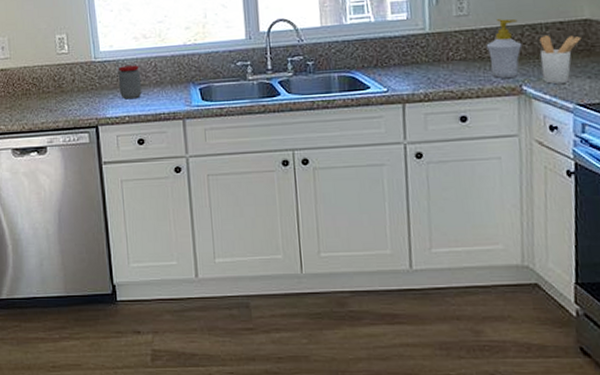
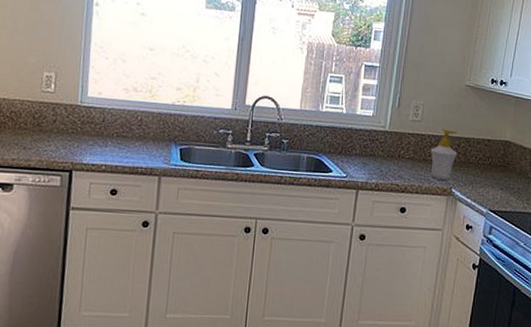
jar: present [118,65,142,100] -> none [101,115,126,150]
utensil holder: present [539,35,582,84] -> none [468,149,501,191]

